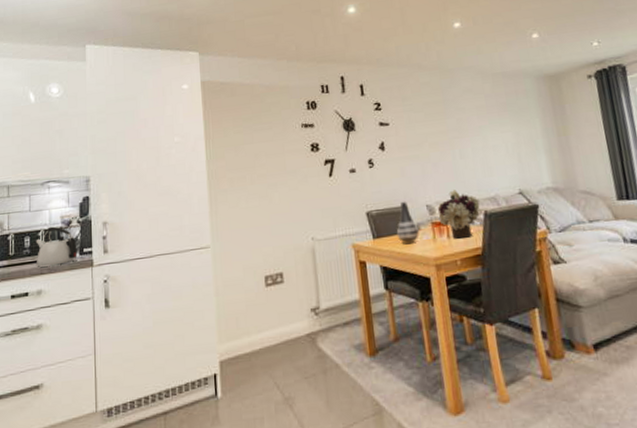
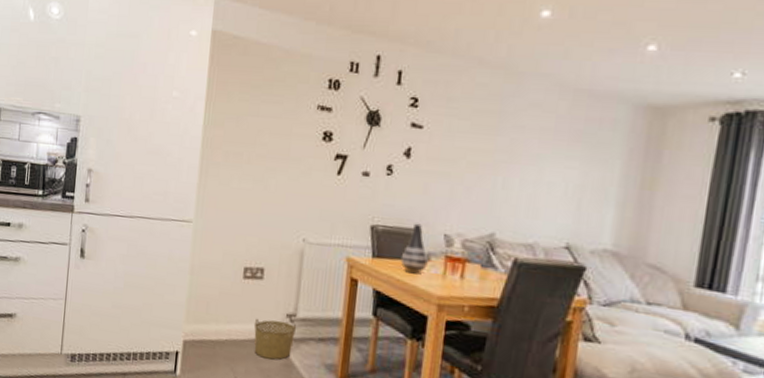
kettle: present [35,226,77,268] -> none [19,161,60,203]
basket: none [283,316,322,357] -> present [254,318,297,360]
flower arrangement: present [437,190,480,239] -> none [456,224,512,284]

